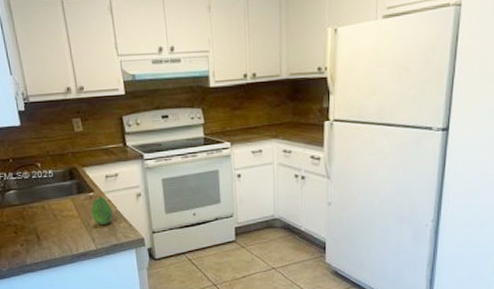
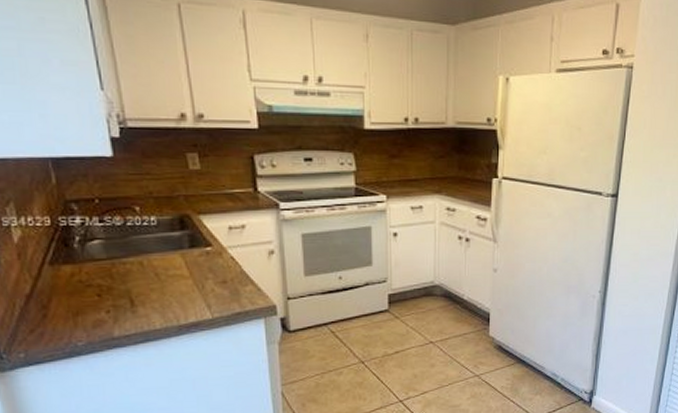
fruit: present [91,196,113,225] -> none [208,252,236,288]

